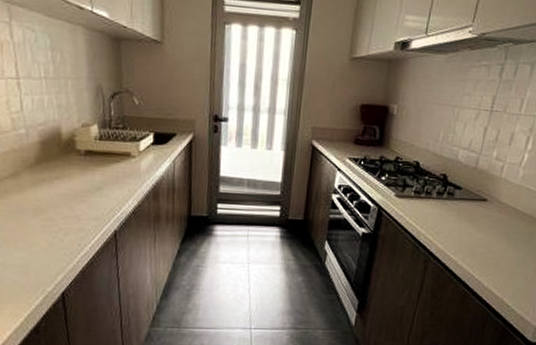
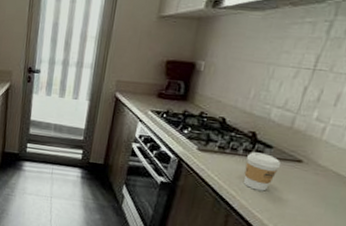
coffee cup: none [438,194,470,233] -> present [244,152,282,191]

